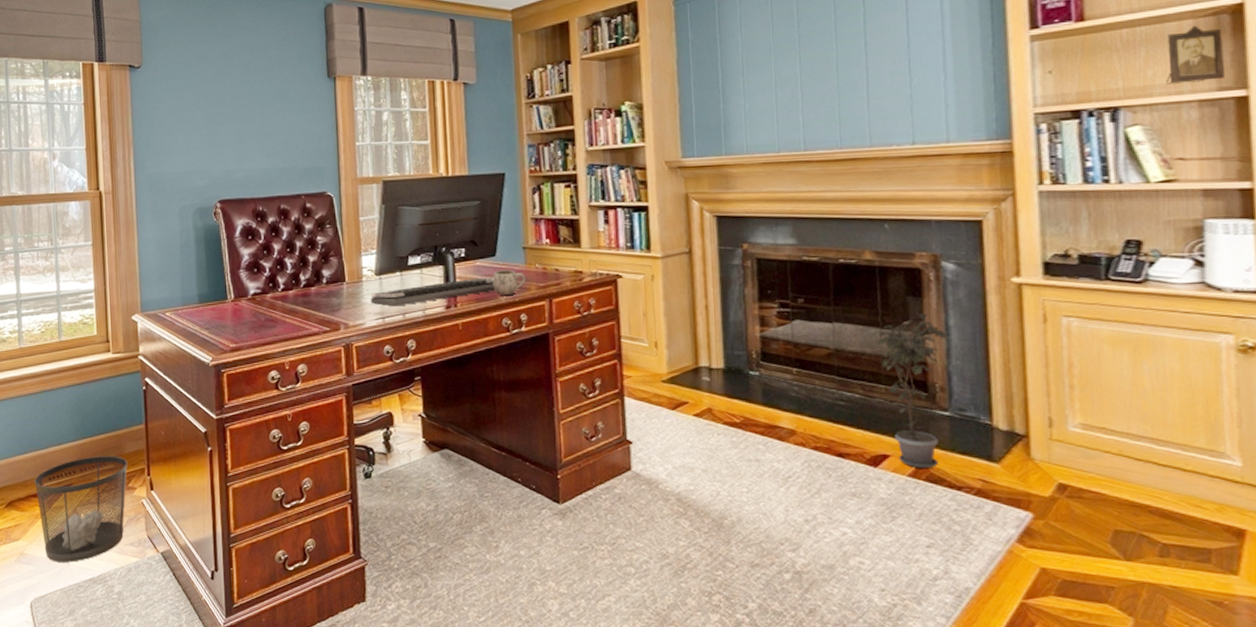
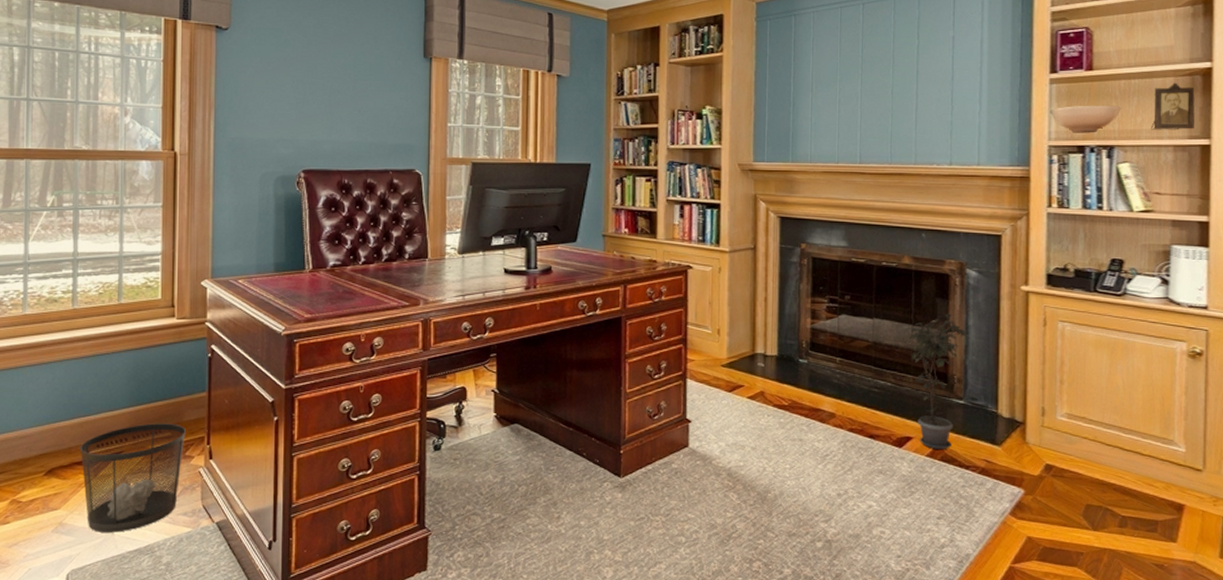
computer keyboard: present [370,278,496,307] -> none [452,262,574,285]
mug: present [492,269,526,296] -> none [572,255,604,280]
decorative bowl: none [1035,59,1125,96] -> present [1051,105,1121,133]

